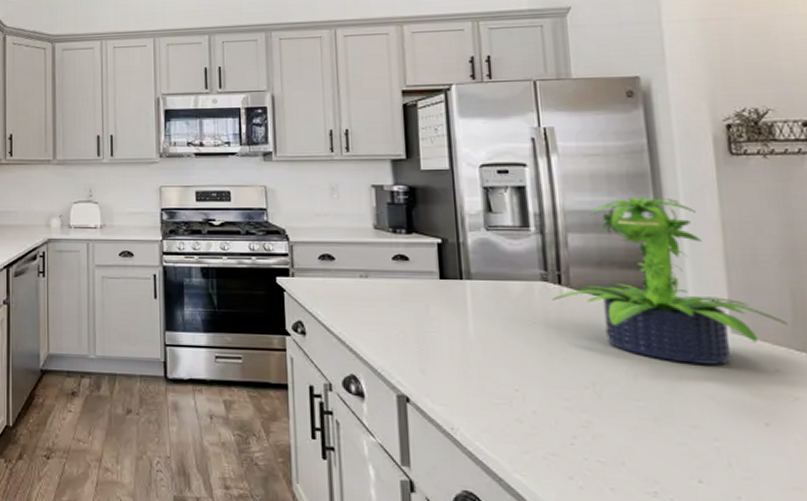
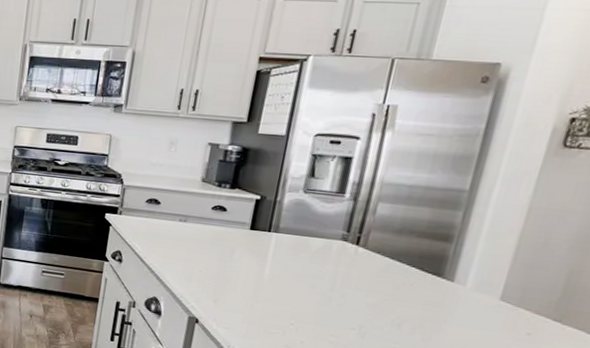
potted plant: present [551,196,787,365] -> none [345,176,555,325]

